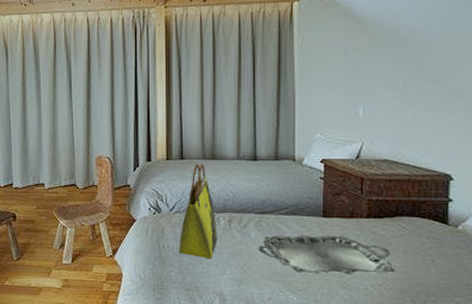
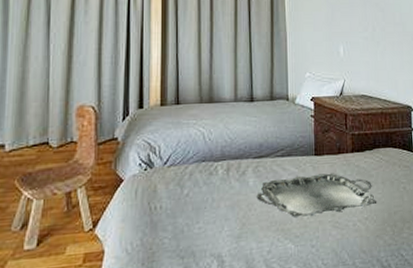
tote bag: present [178,163,218,259] -> none [172,108,215,216]

